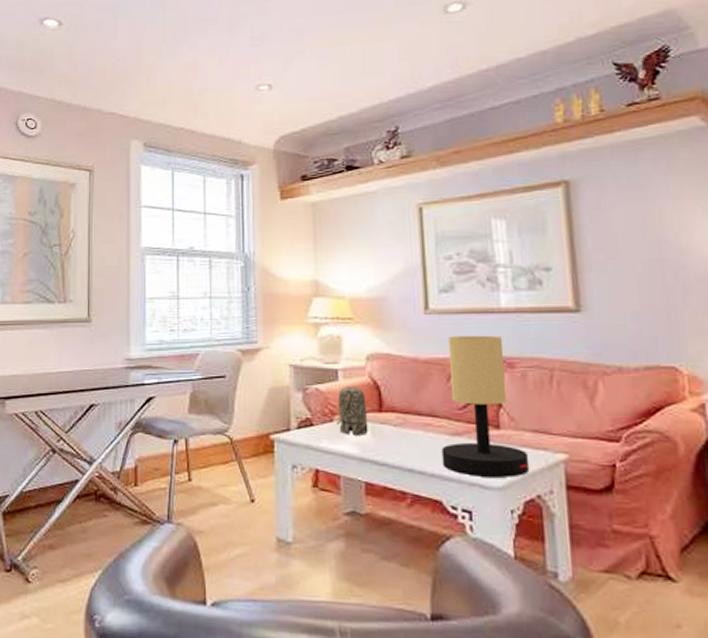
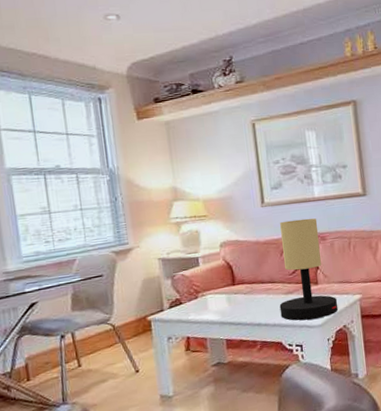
toy elephant: present [336,387,369,435] -> none [200,269,226,307]

